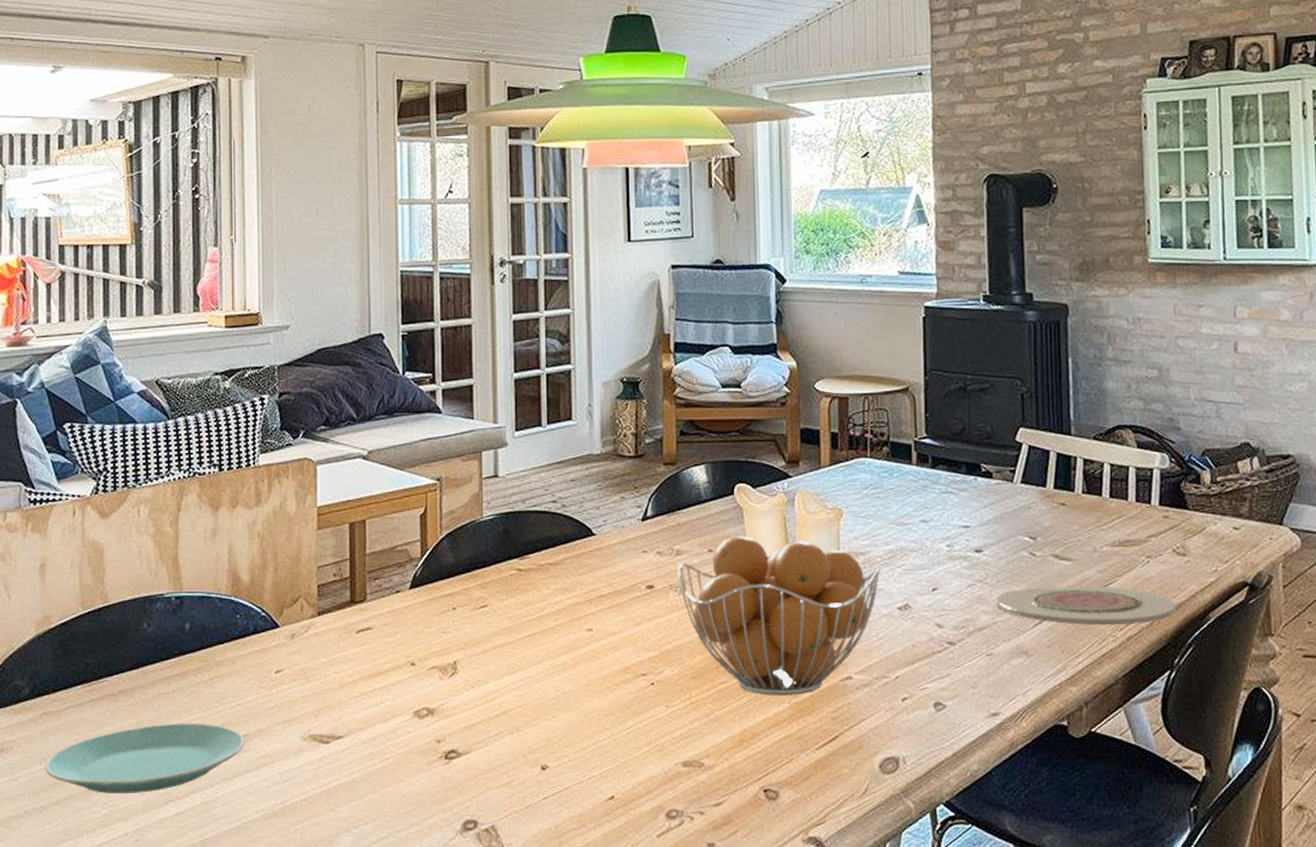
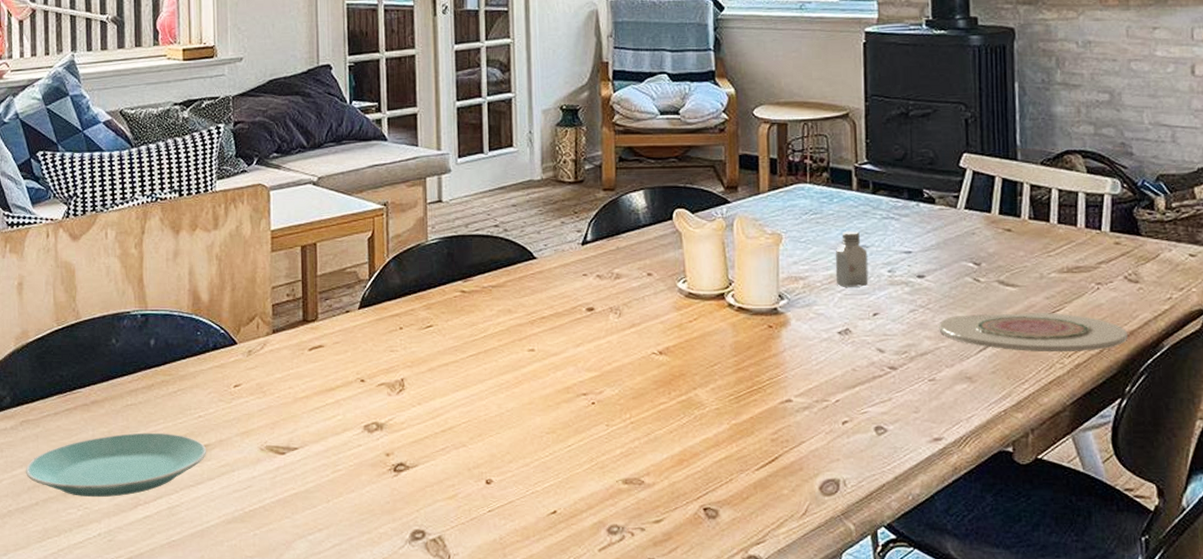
fruit basket: present [677,535,880,696] -> none [616,260,820,417]
saltshaker: none [895,505,928,562] -> present [835,230,869,287]

